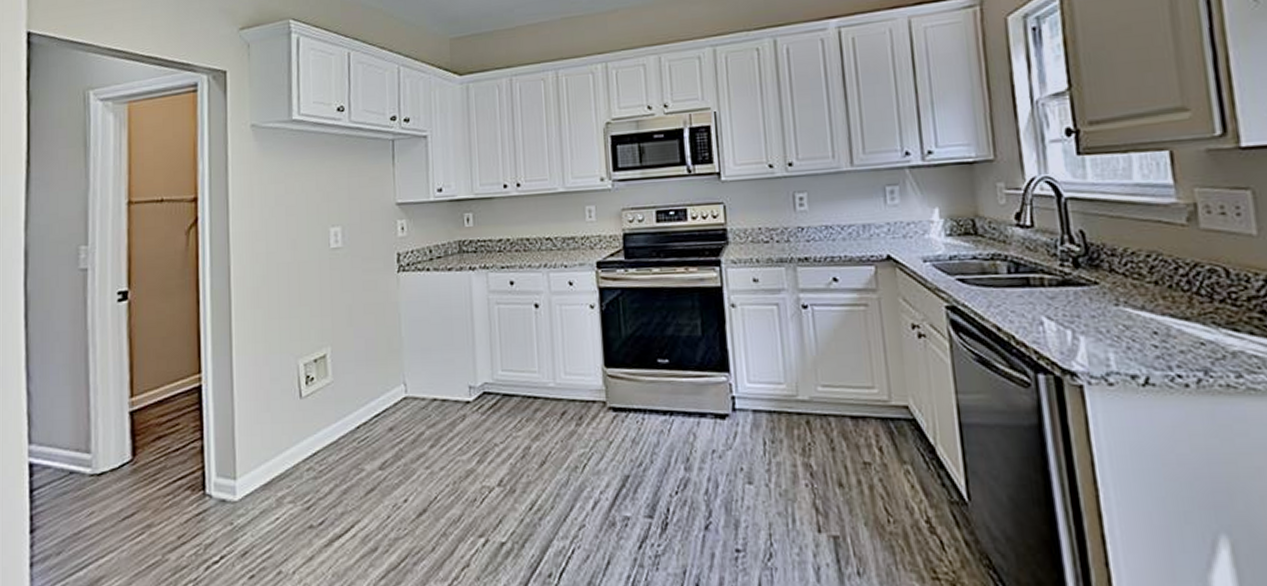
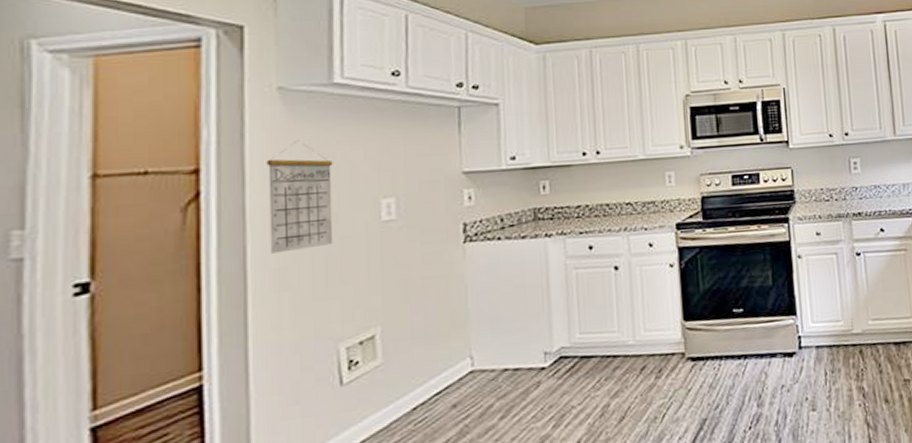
calendar: none [244,172,294,274] -> present [266,140,334,254]

